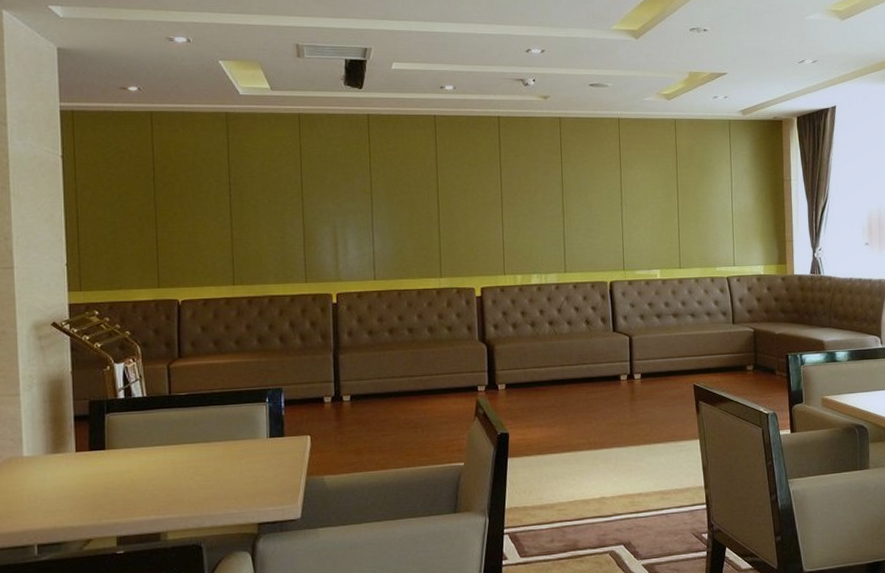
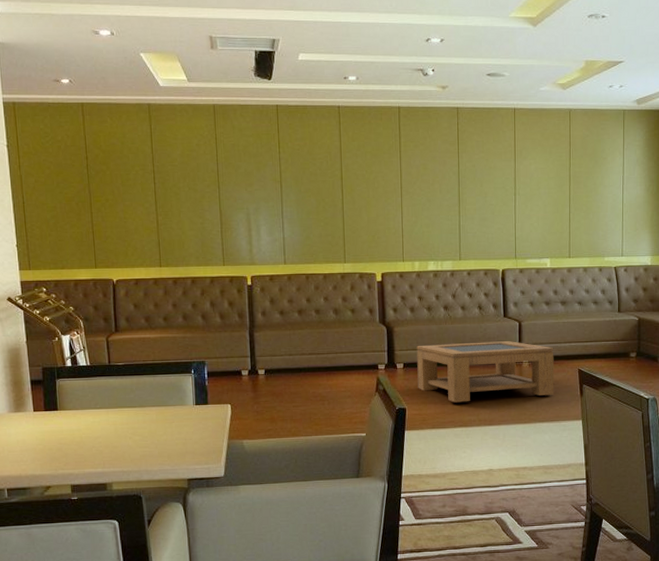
coffee table: none [520,357,669,425] -> present [417,341,554,403]

